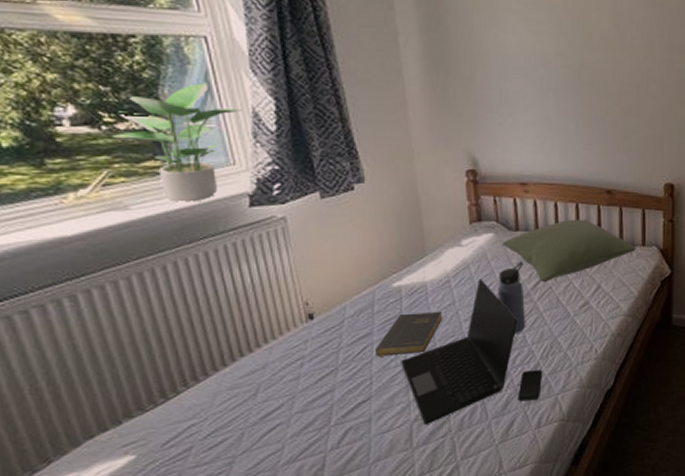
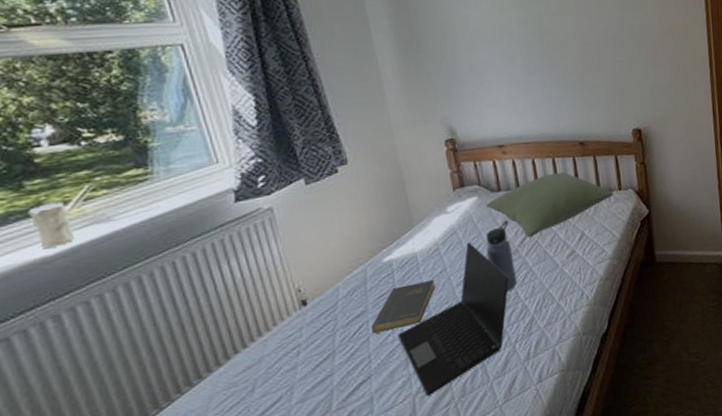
candle: none [49,184,93,228] -> present [28,201,76,248]
potted plant: present [111,82,243,202] -> none [91,88,223,208]
mobile phone: present [518,370,543,402] -> none [516,324,539,359]

